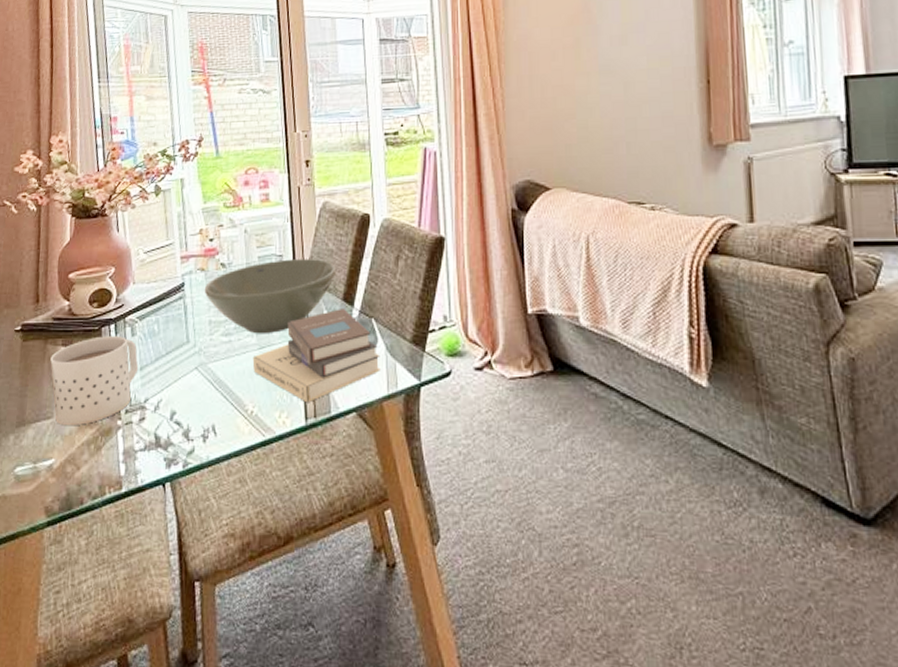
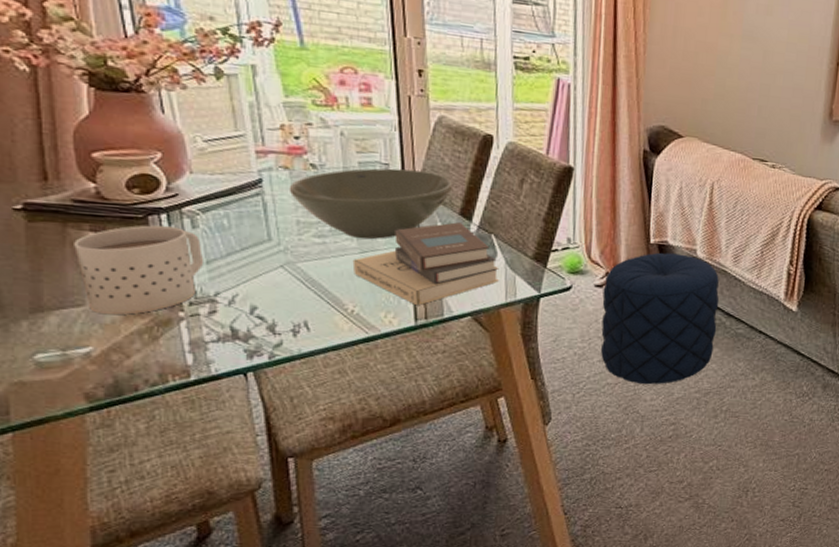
pouf: none [483,323,614,492] -> present [601,252,720,385]

